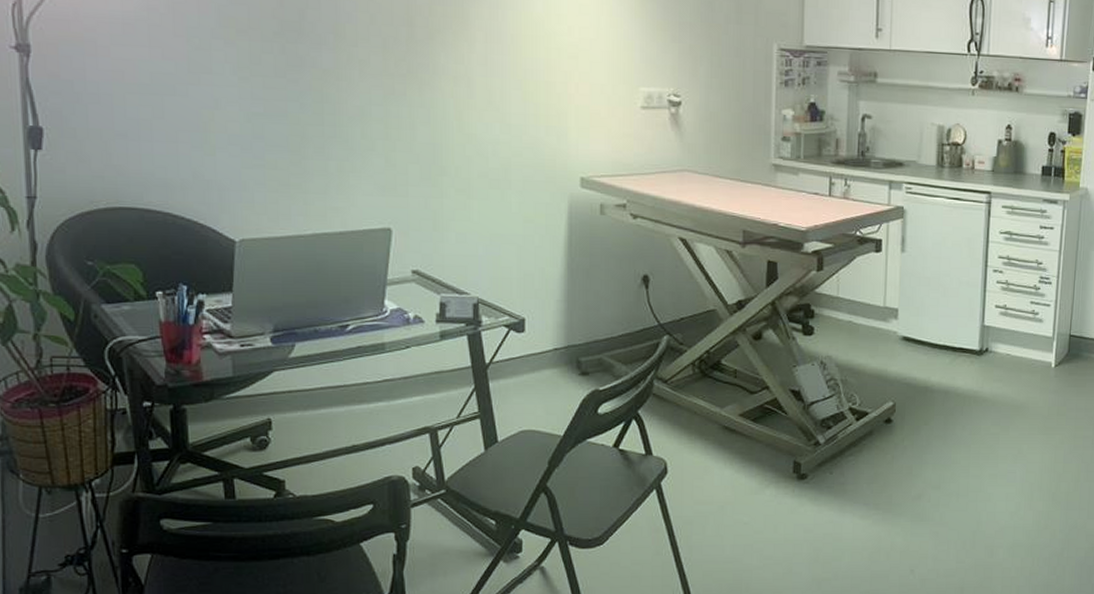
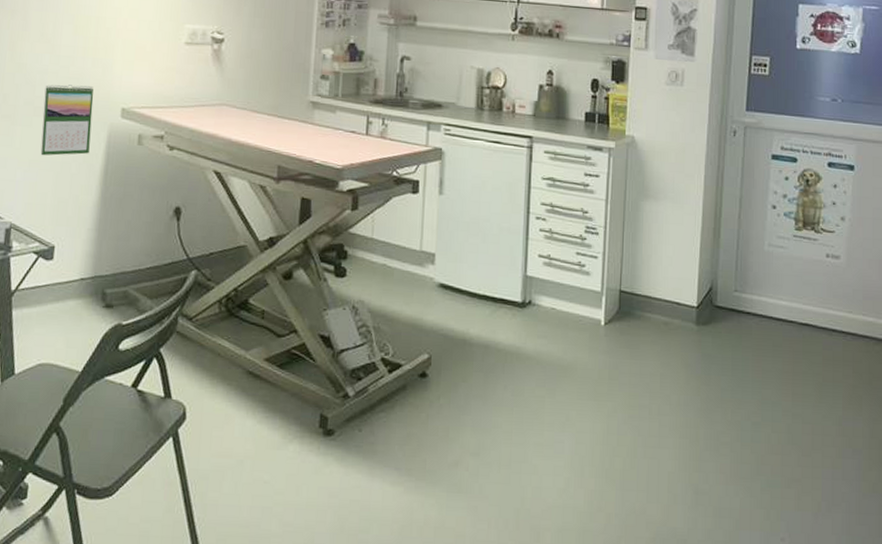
calendar: none [499,155,551,230] -> present [40,84,94,156]

